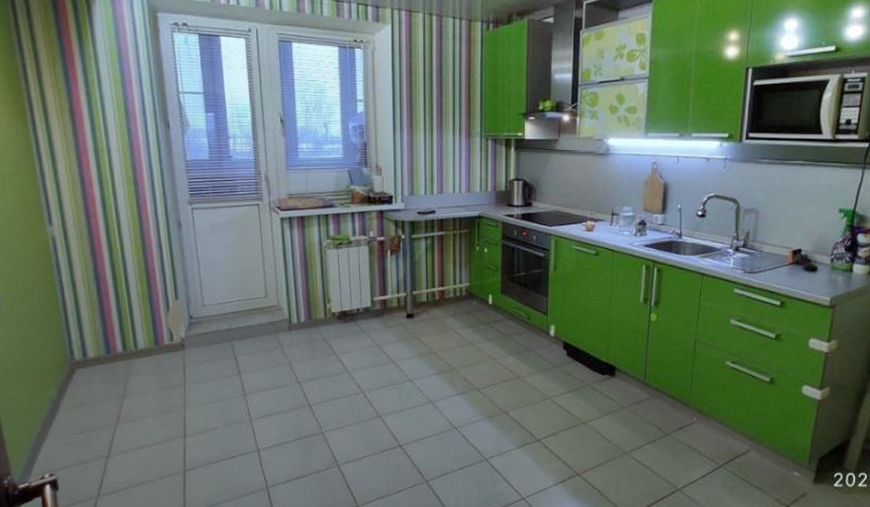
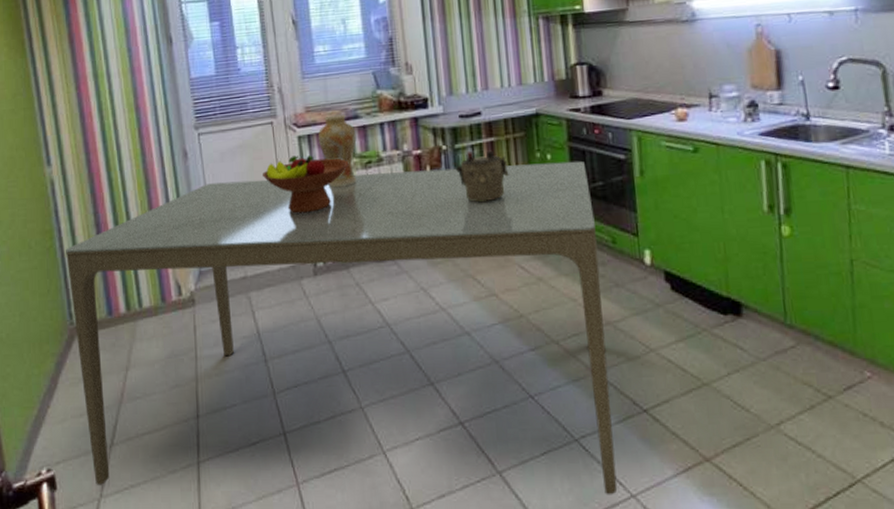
dining table: none [67,251,516,498] -> present [66,161,618,495]
fruit bowl: none [248,233,322,281] -> present [263,155,348,214]
vase: none [298,203,331,262] -> present [317,114,357,188]
teapot: none [408,241,453,281] -> present [452,150,509,202]

